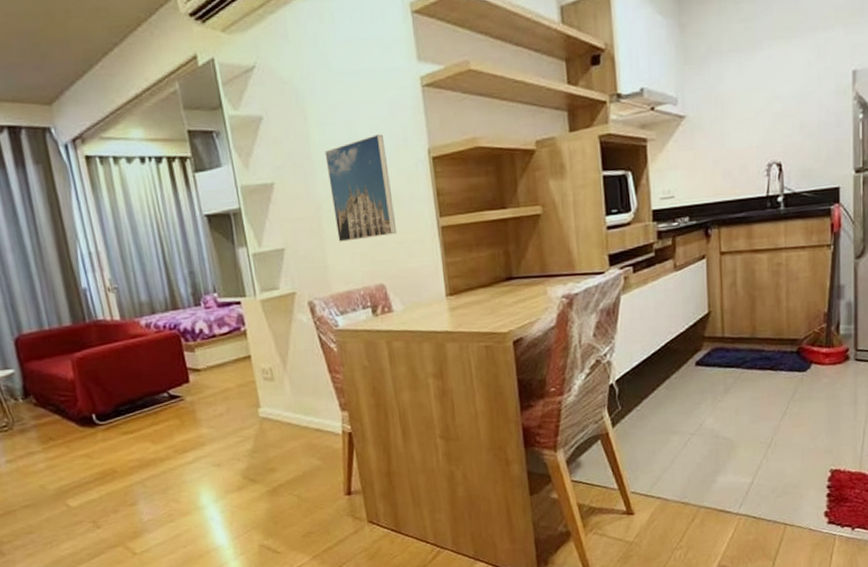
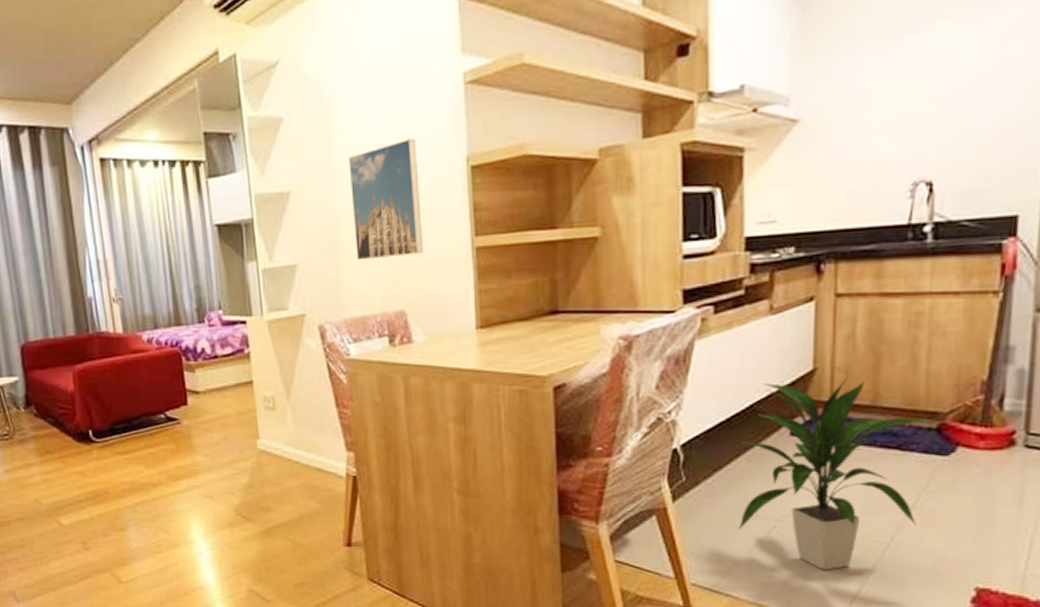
indoor plant: none [662,317,796,470] -> present [738,377,937,570]

